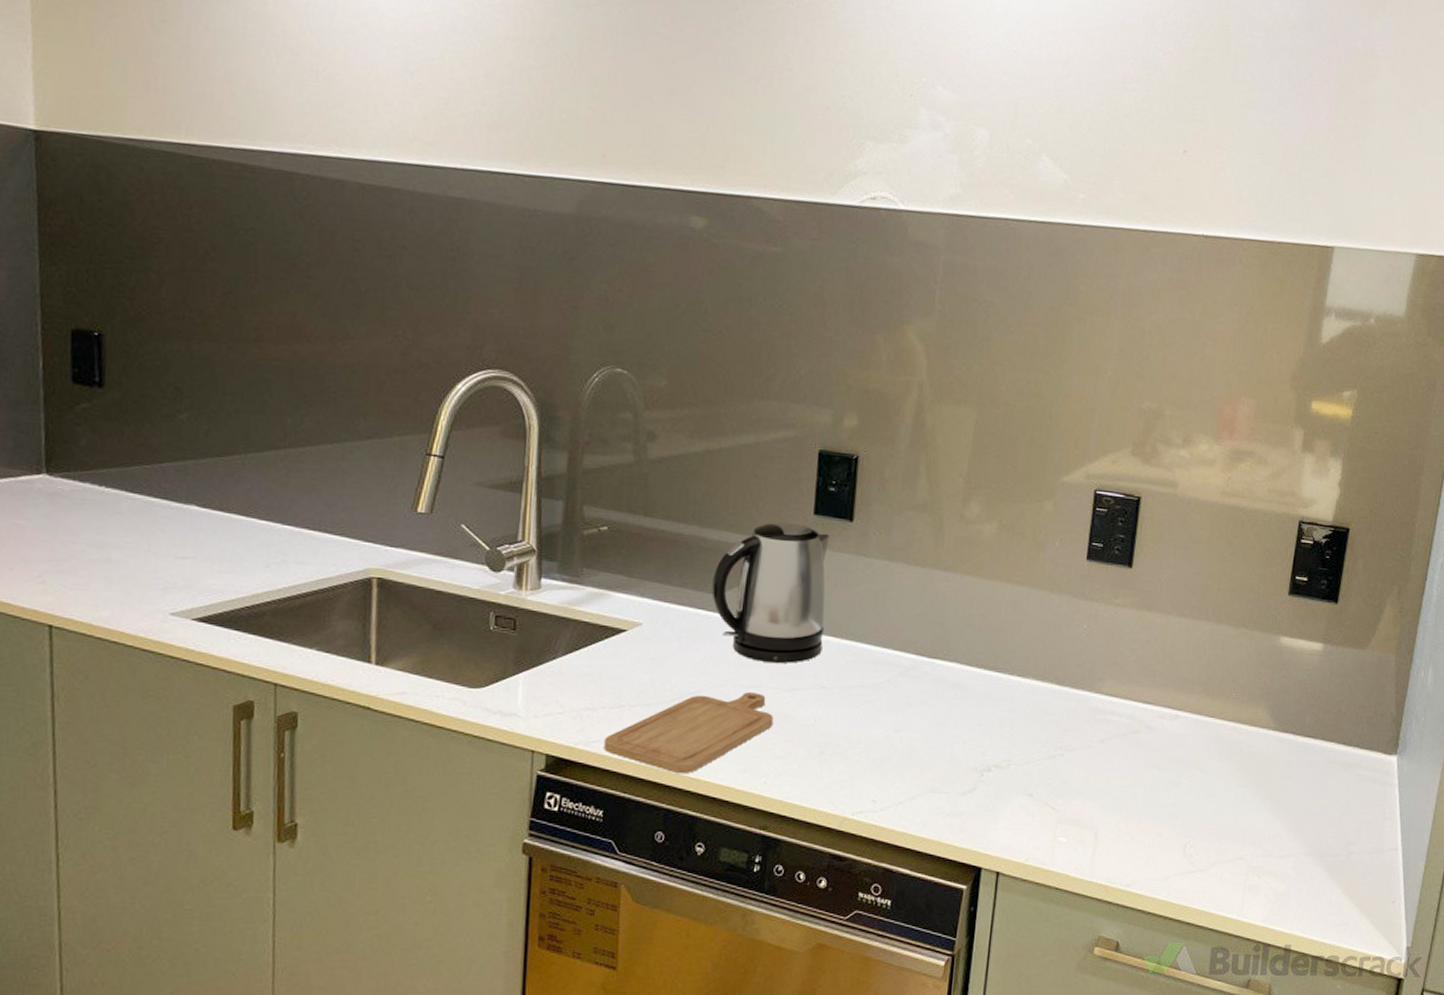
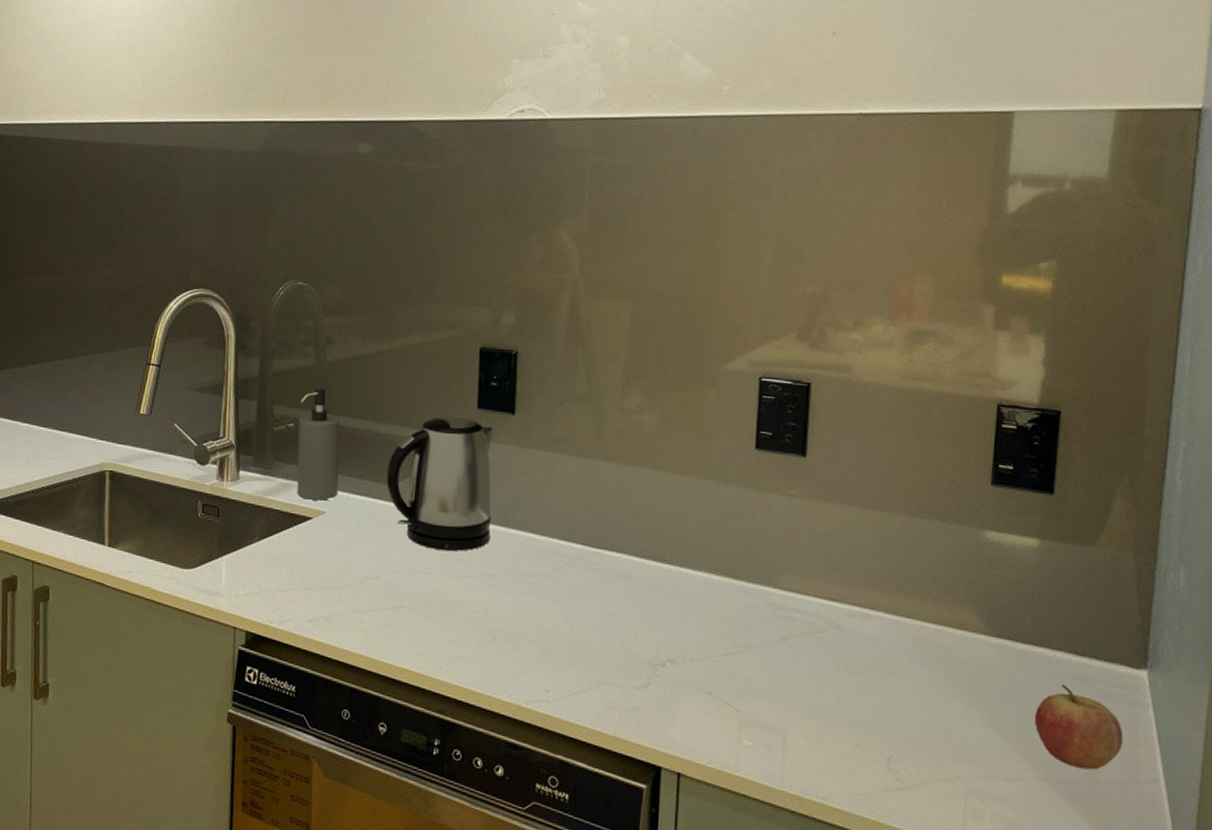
chopping board: present [603,691,774,774] -> none [295,577,447,655]
soap dispenser: none [609,488,662,611] -> present [297,388,341,501]
fruit: none [1306,772,1375,844] -> present [1035,685,1124,770]

